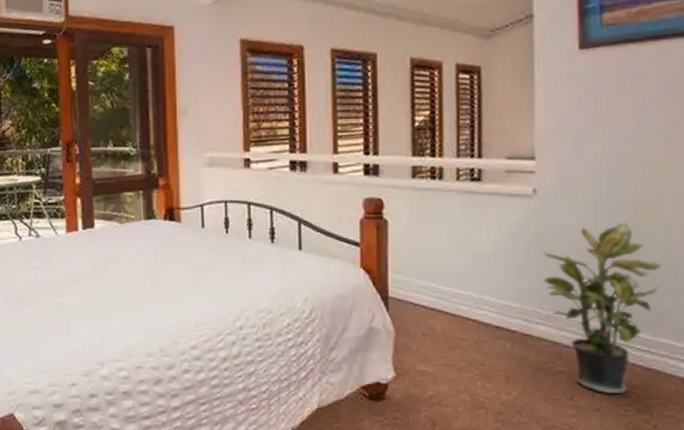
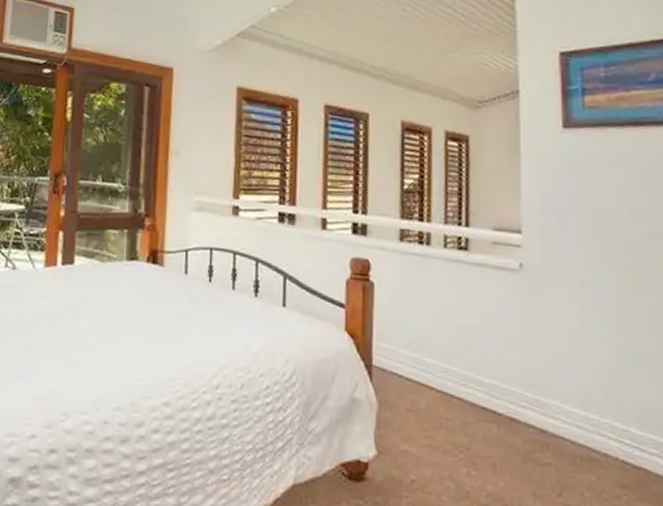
potted plant: present [543,223,662,395] -> none [529,306,649,494]

